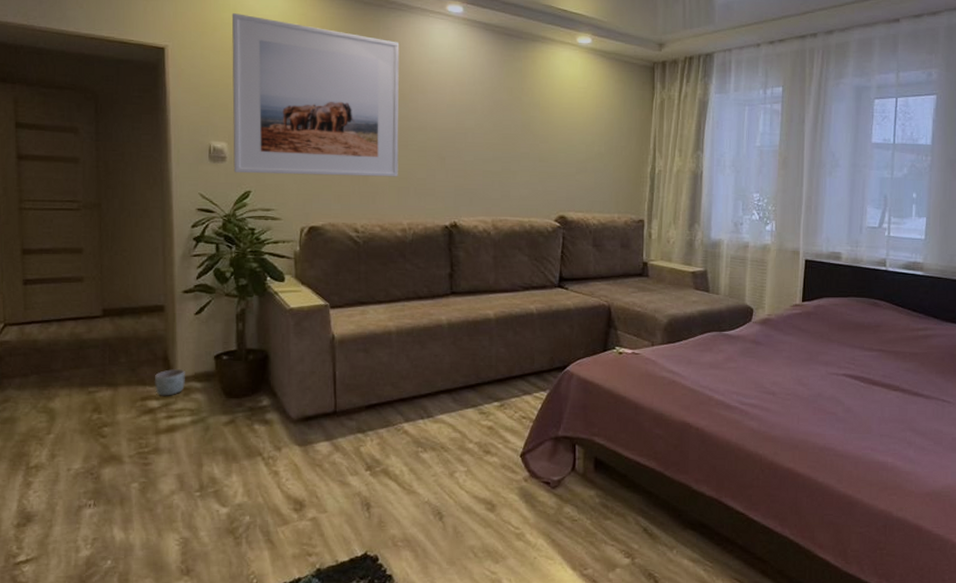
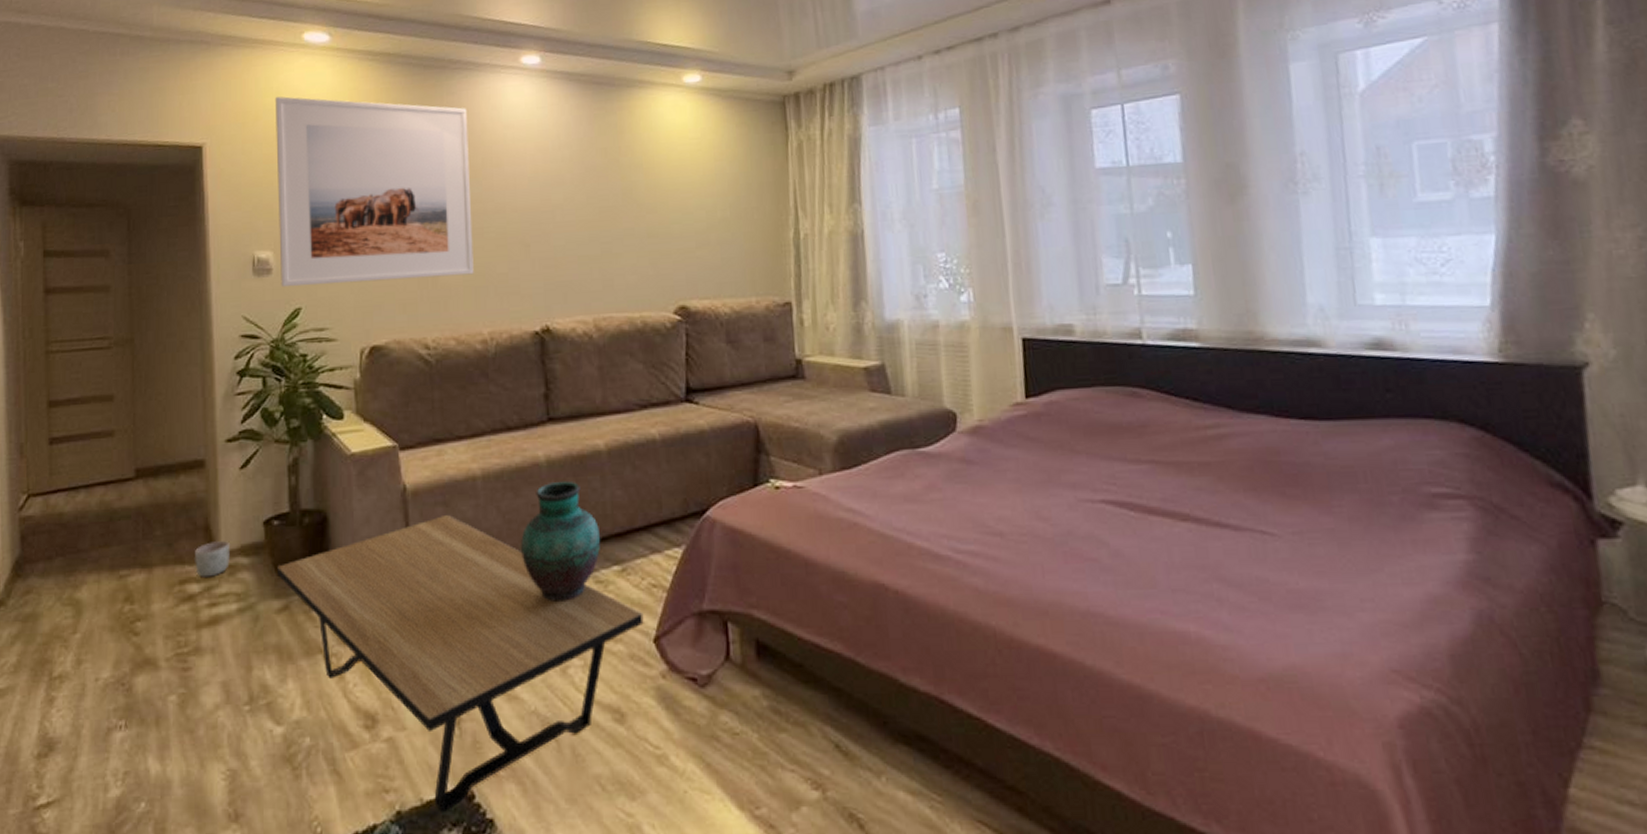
coffee table: none [225,358,514,570] -> present [277,514,644,813]
vase: none [424,339,486,426] -> present [521,480,601,602]

